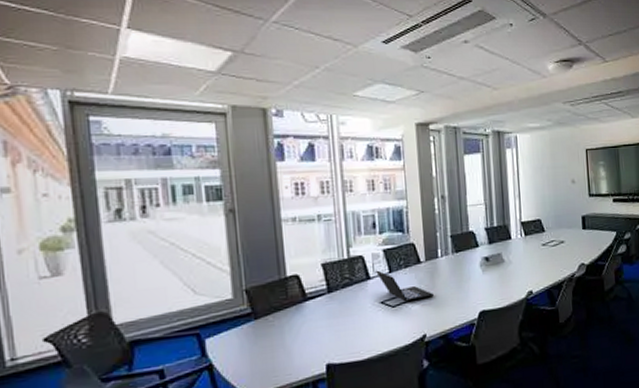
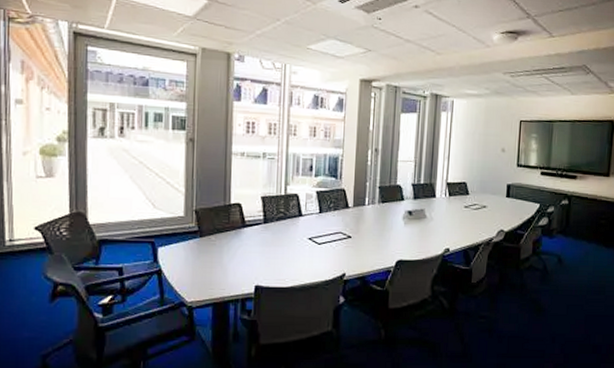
laptop: present [376,270,434,302] -> none [308,209,357,242]

